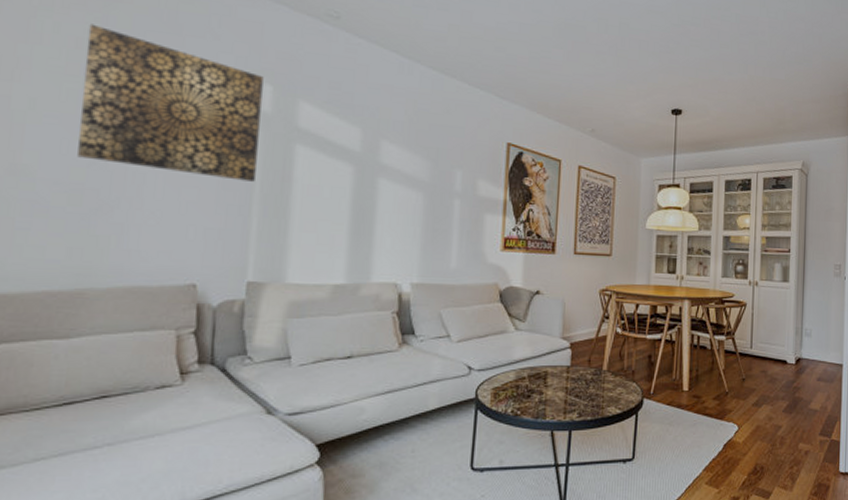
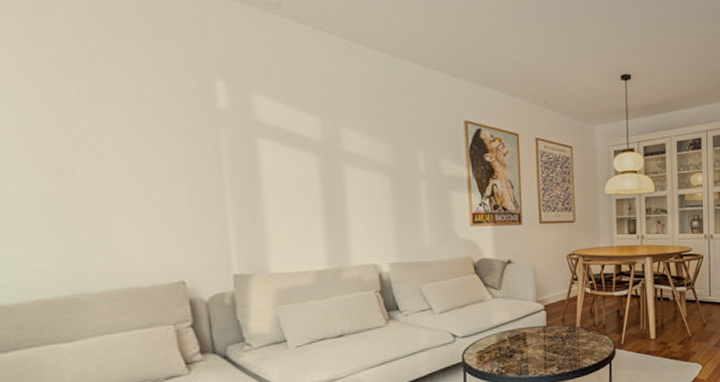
wall art: present [77,24,264,182] -> none [25,30,224,179]

